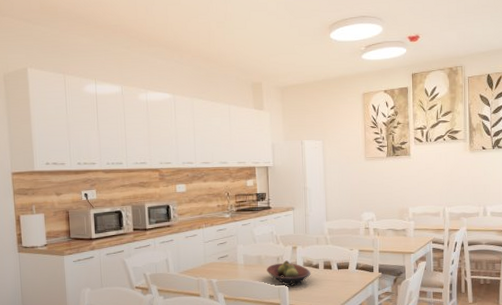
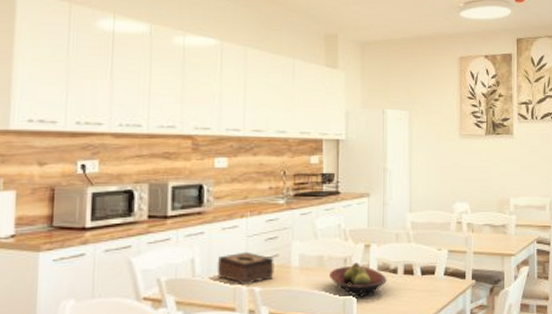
tissue box: none [184,253,226,277] -> present [217,251,274,285]

